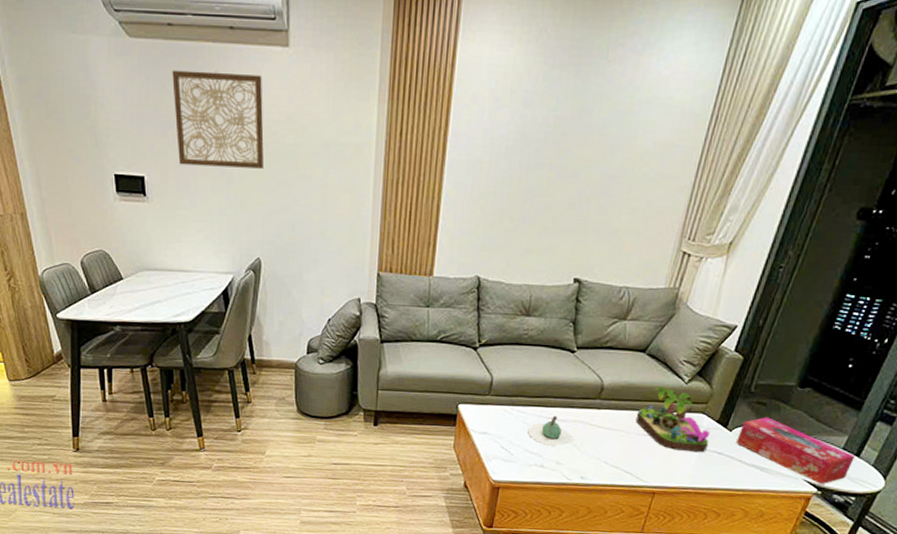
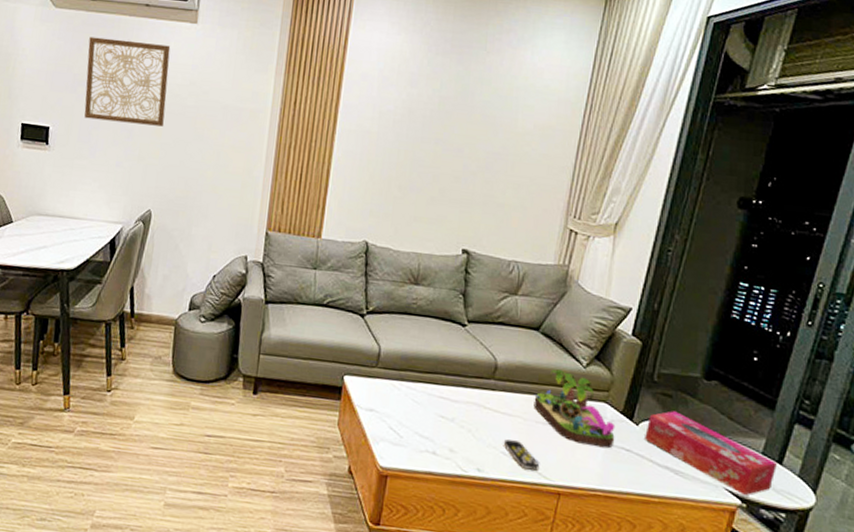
teapot: present [527,415,574,447] -> none [418,394,468,431]
remote control: none [605,451,638,475] -> present [503,439,540,471]

